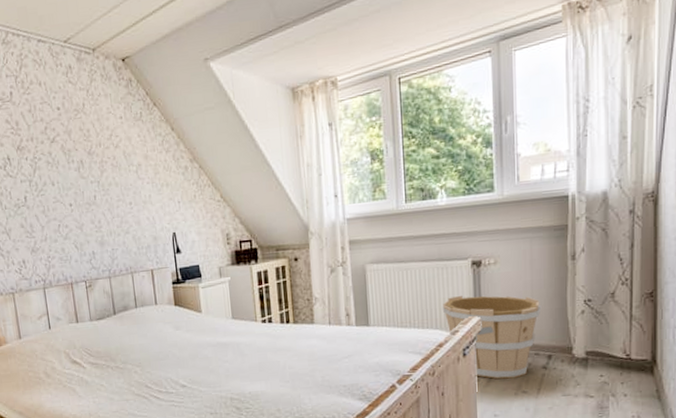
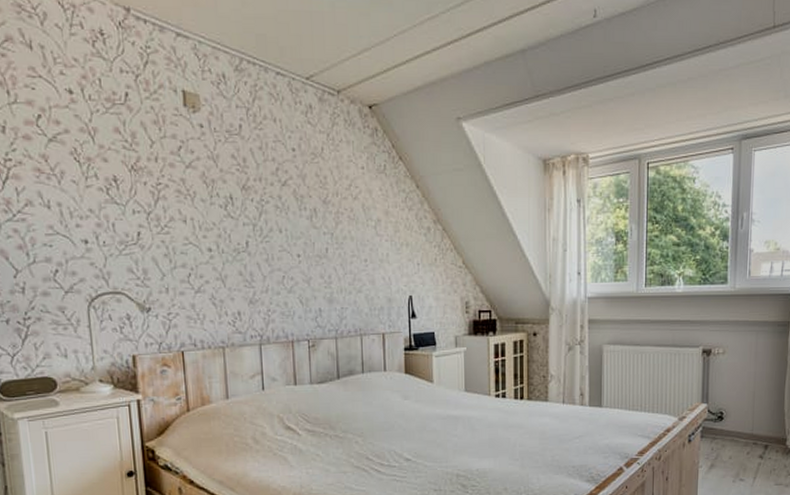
wooden bucket: present [442,296,541,380] -> none [672,383,762,467]

